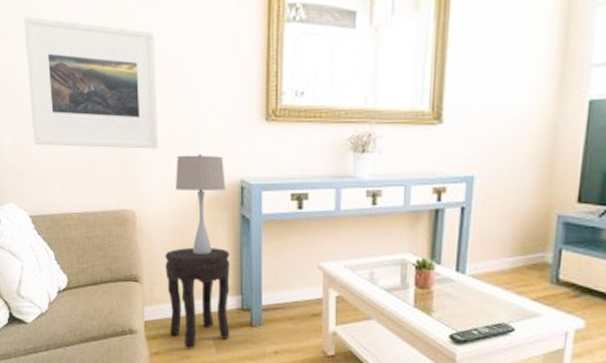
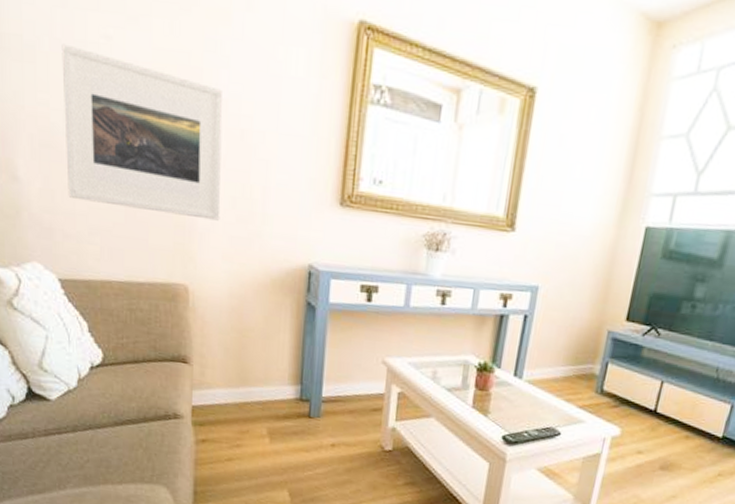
side table: present [165,247,230,348] -> none [219,330,292,437]
table lamp: present [176,153,226,255] -> none [237,230,293,340]

